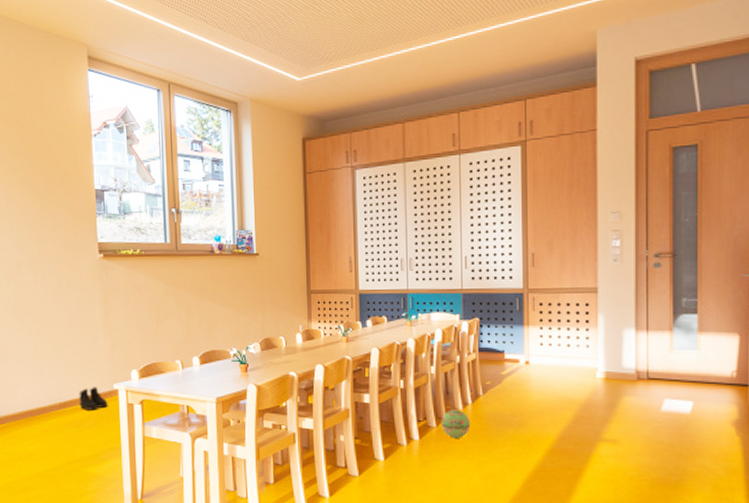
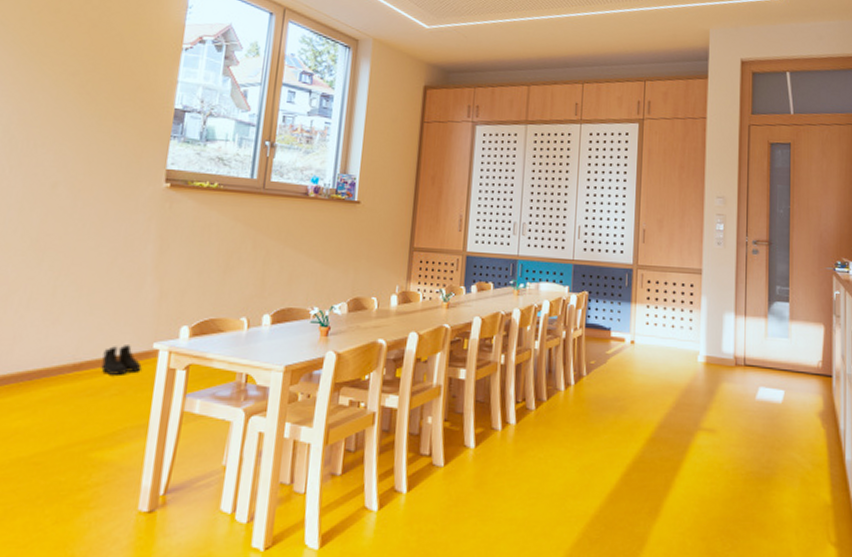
ball: present [441,409,471,438] -> none [540,390,572,423]

